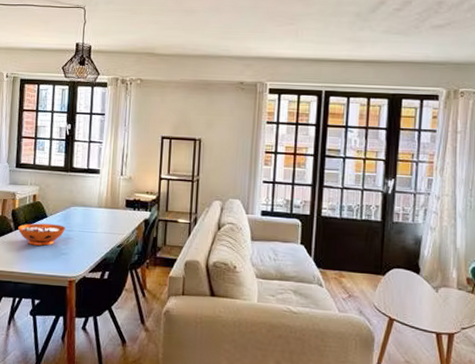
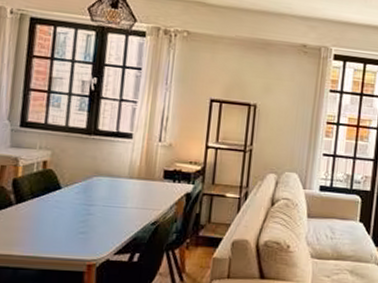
decorative bowl: present [18,223,65,246] -> none [20,195,85,223]

